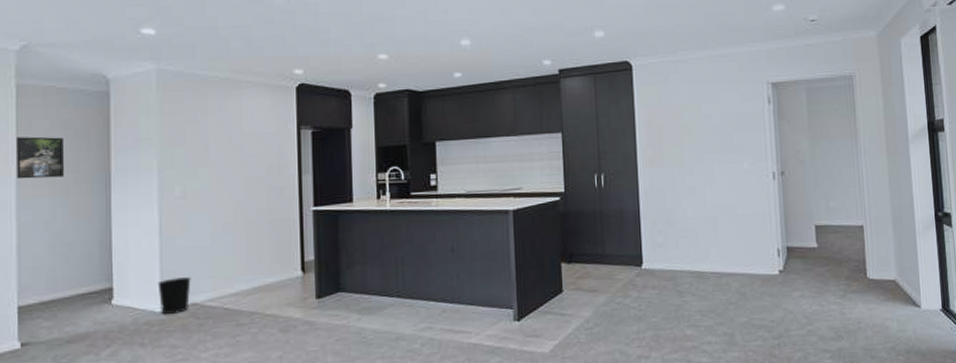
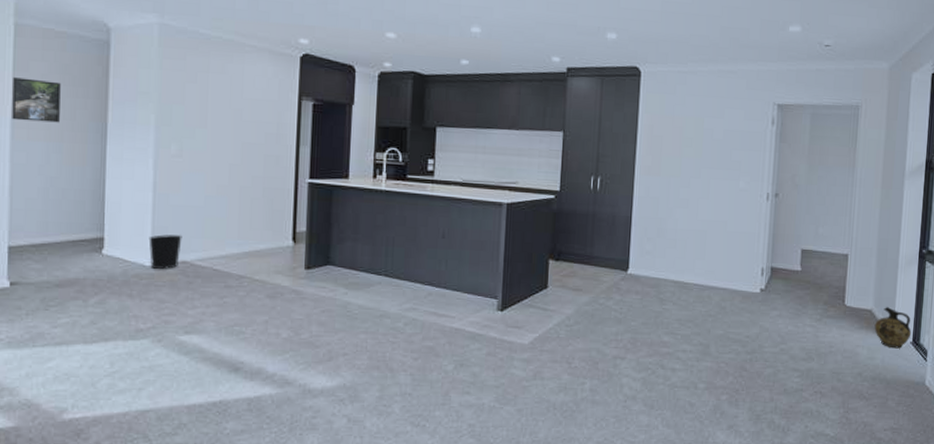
ceramic jug: none [900,275,940,318] -> present [874,307,912,349]

